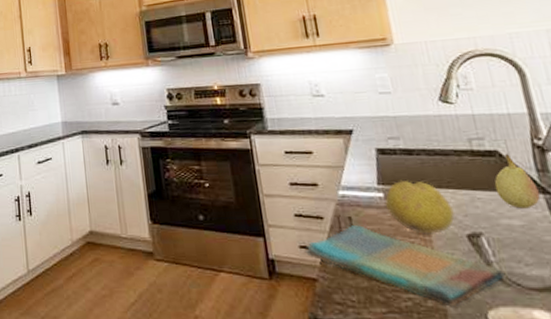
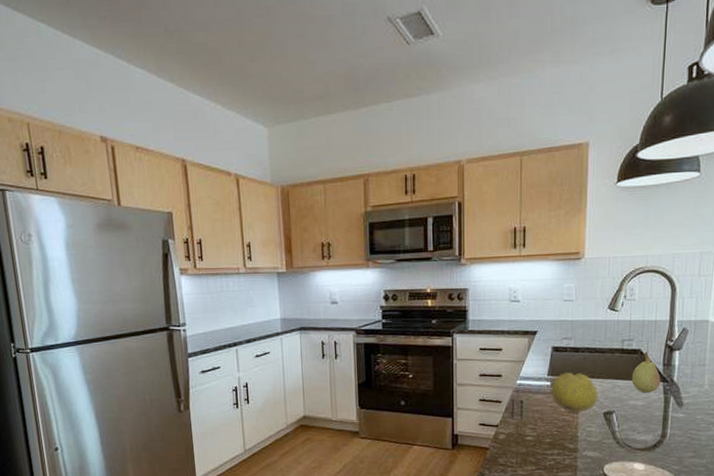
dish towel: present [304,225,505,307] -> none [482,407,622,464]

